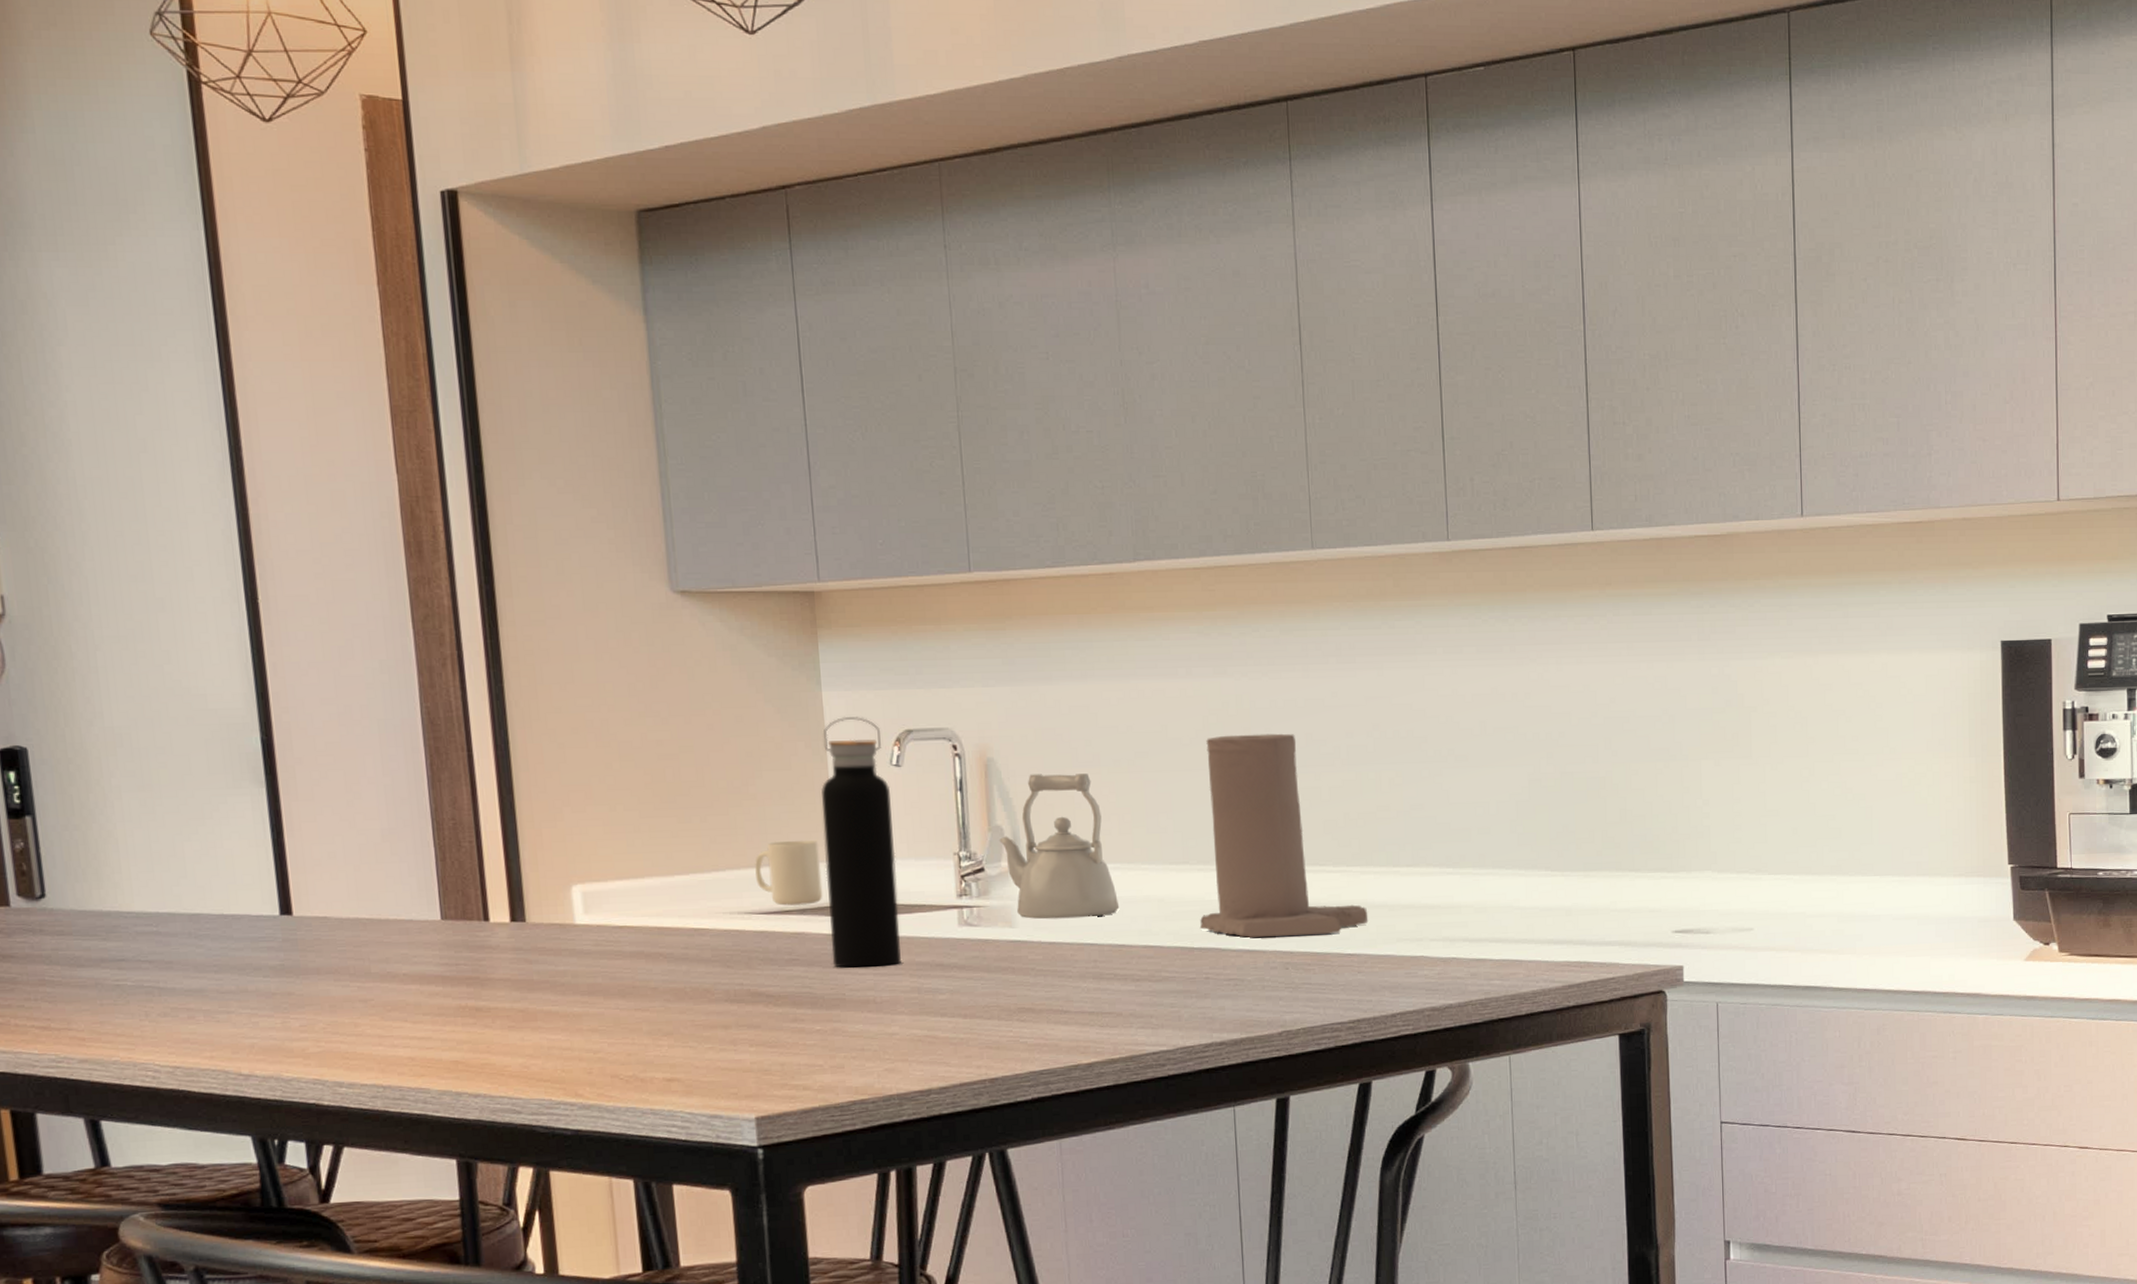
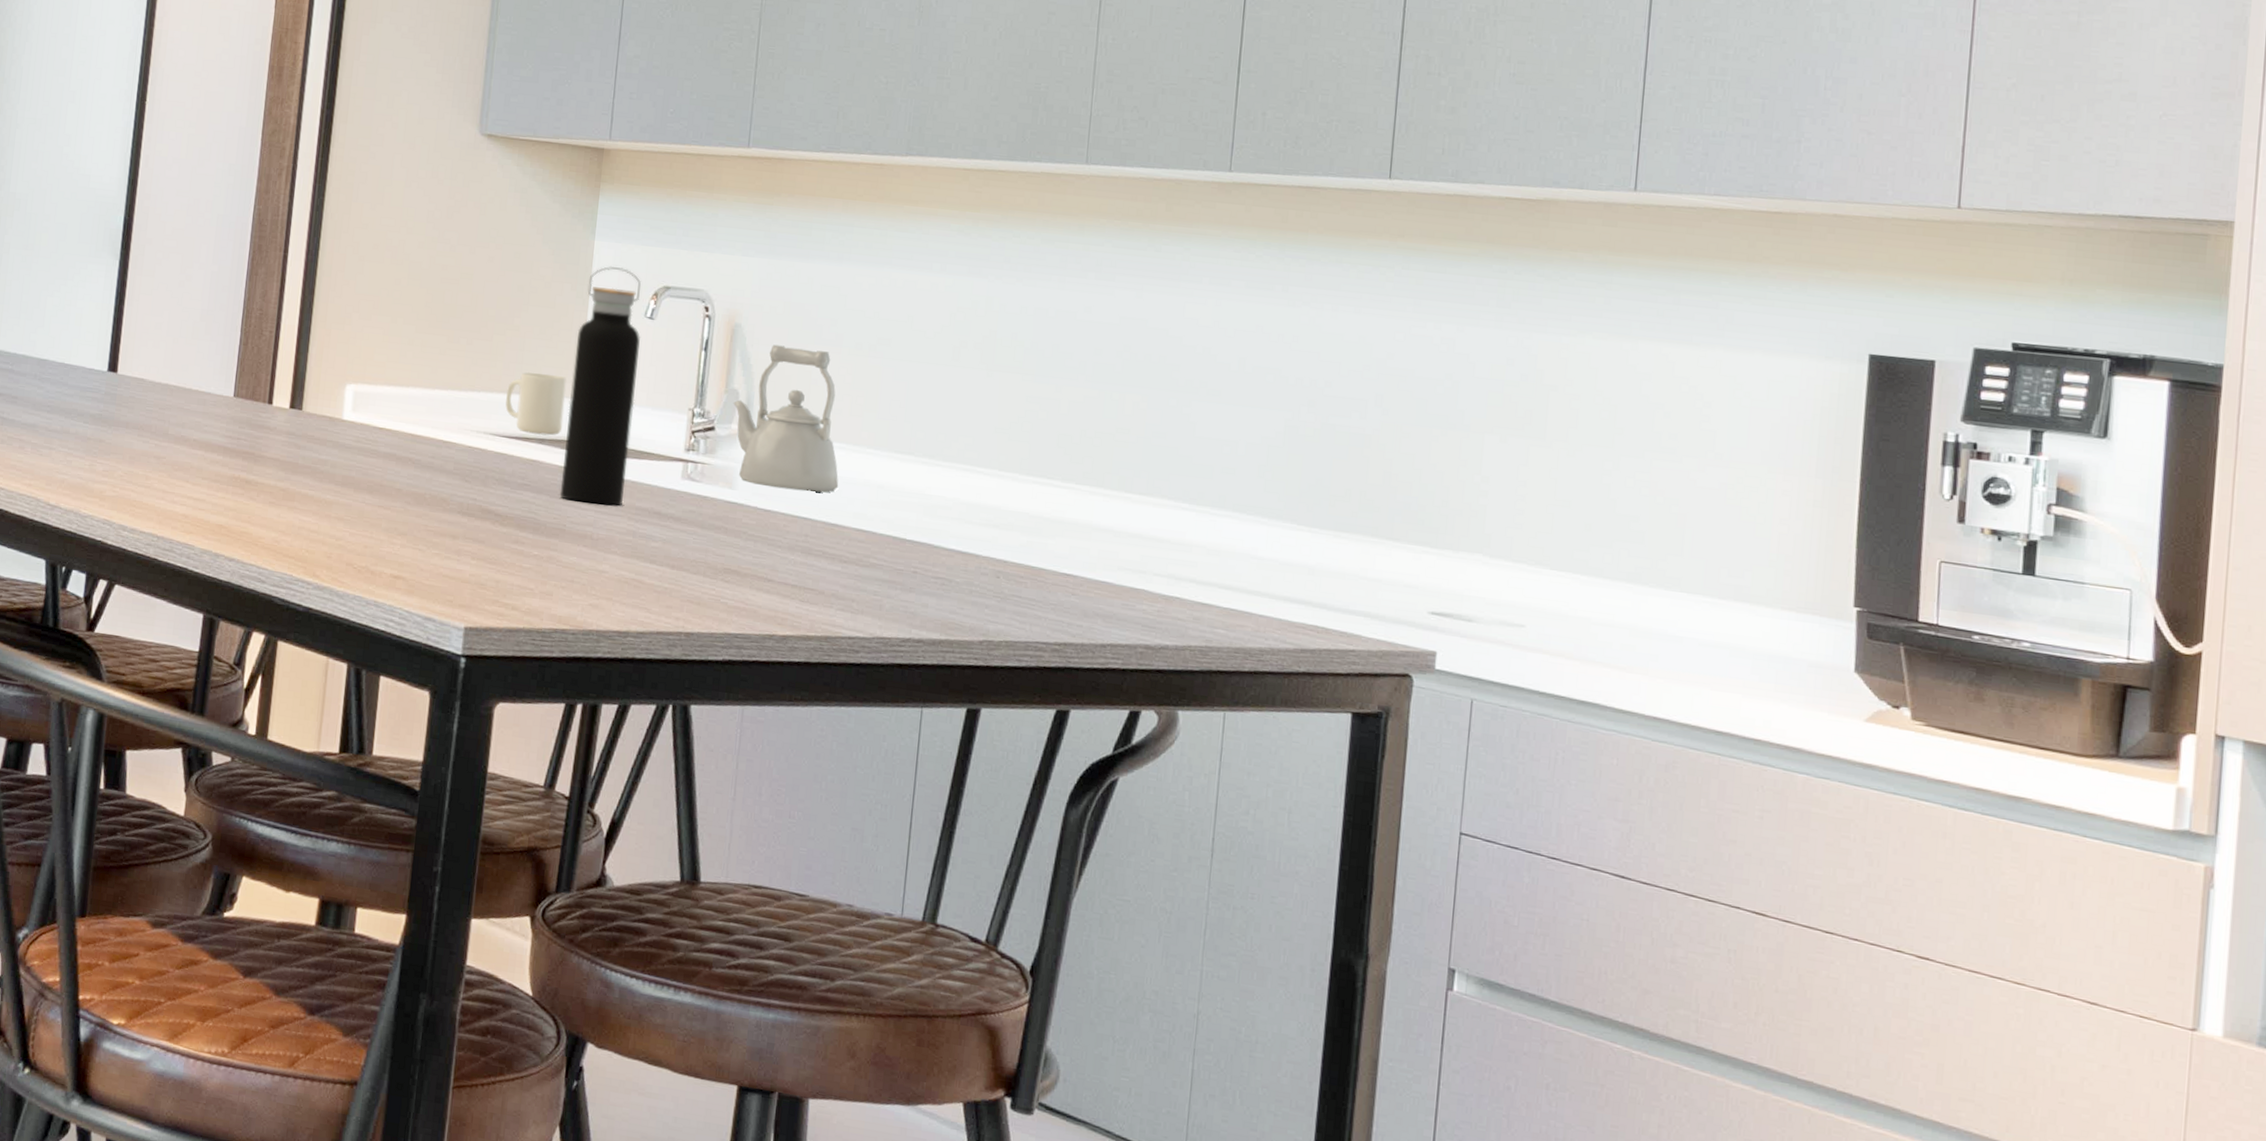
paper towel: present [1199,733,1369,938] -> none [915,334,1092,551]

